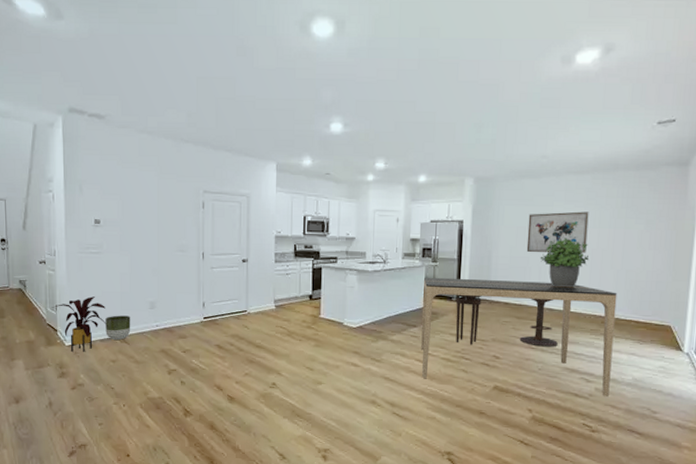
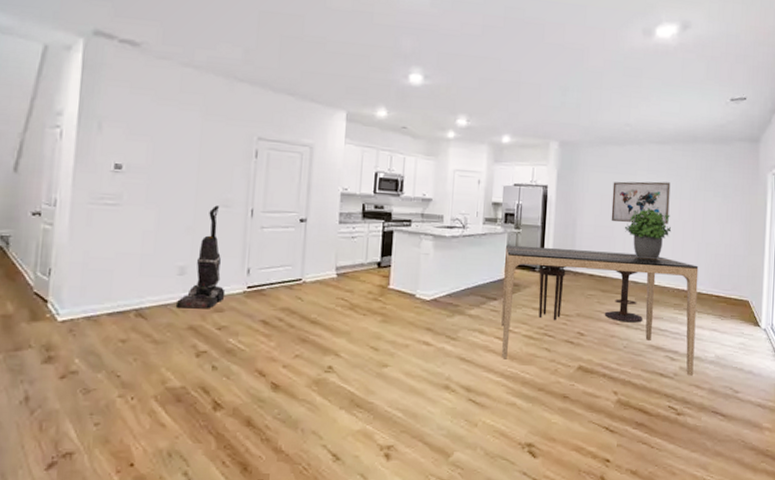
house plant: present [51,296,109,352] -> none [42,258,121,330]
planter: present [105,315,131,340] -> none [115,282,152,314]
vacuum cleaner: none [149,250,187,336] -> present [175,205,226,309]

